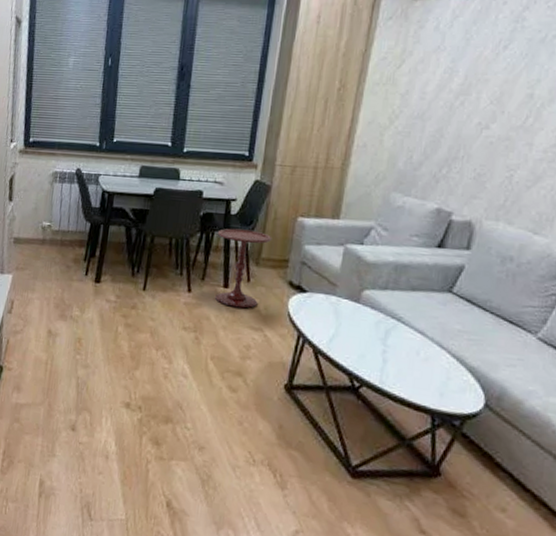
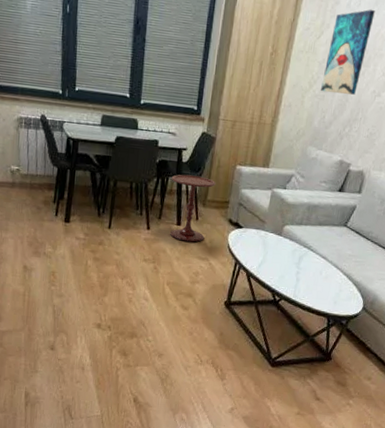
wall art: none [405,29,474,129] -> present [321,9,375,95]

